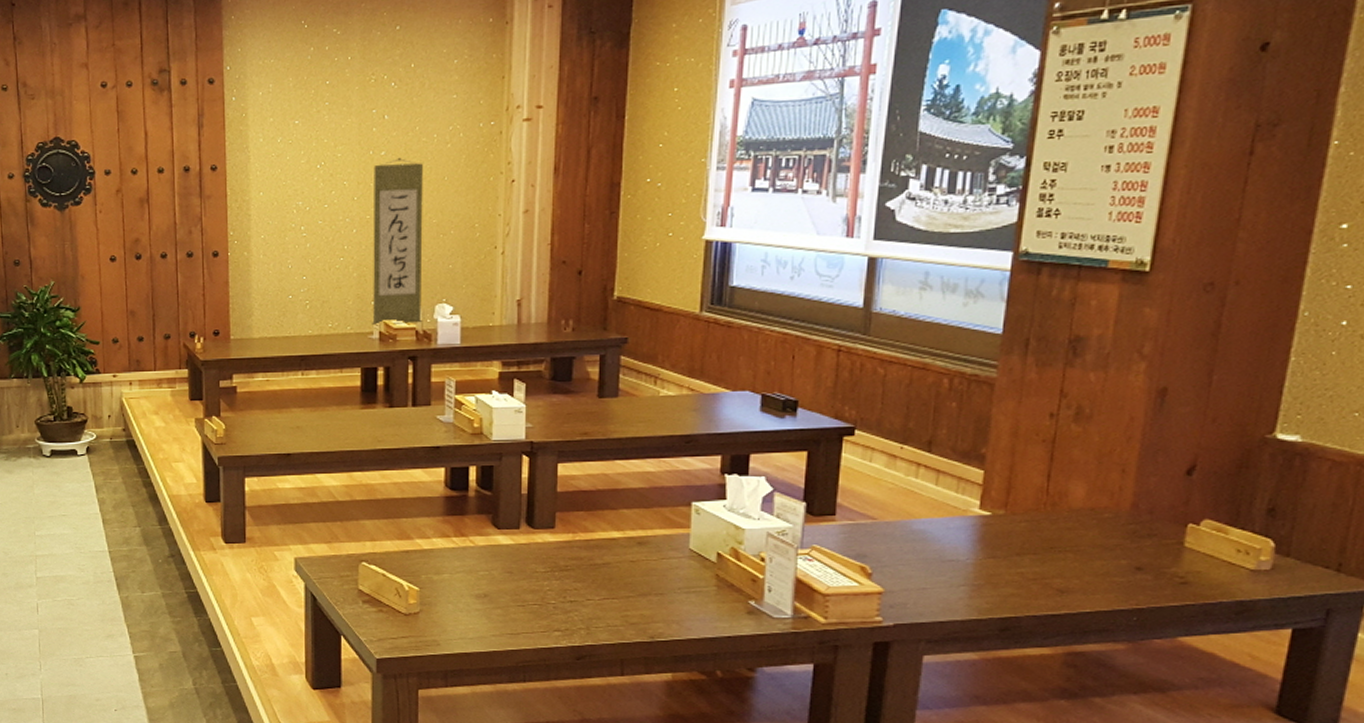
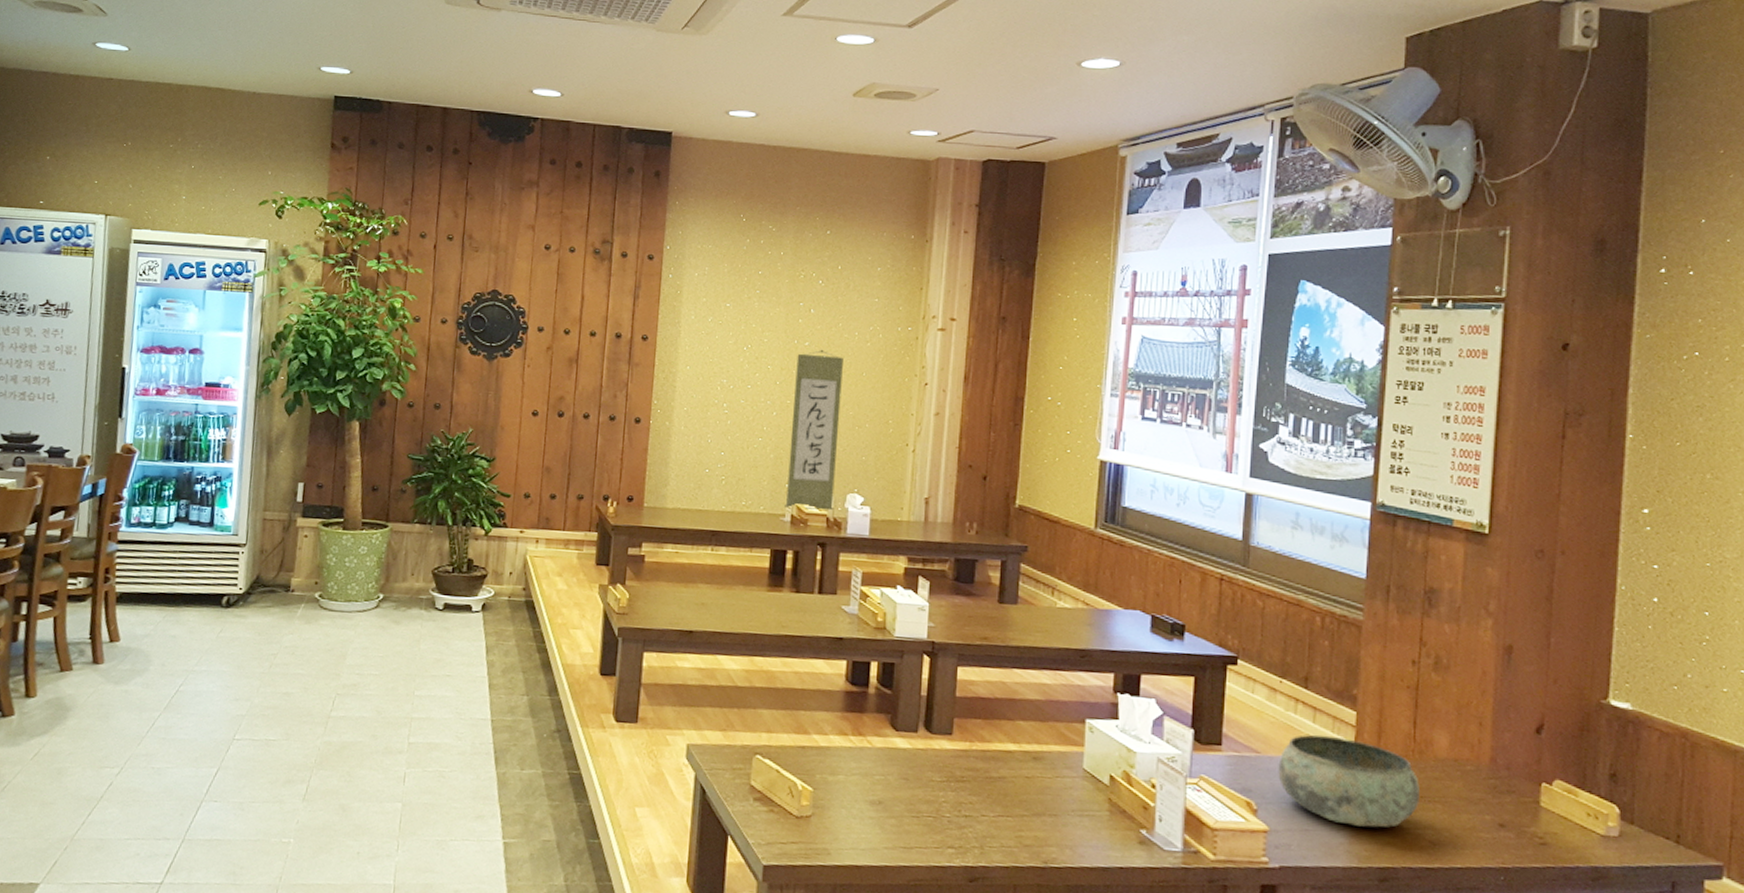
bowl: none [895,496,1050,581] -> present [1278,734,1420,828]

